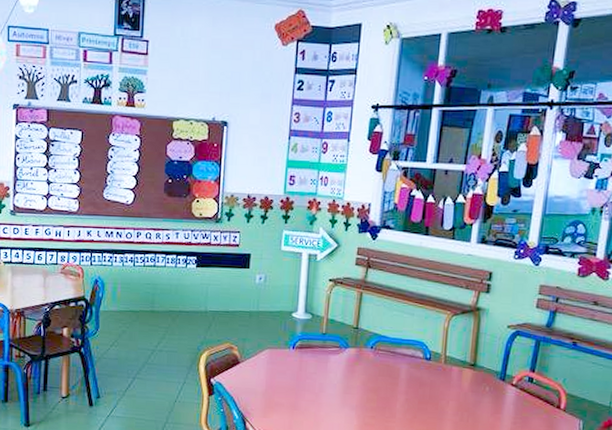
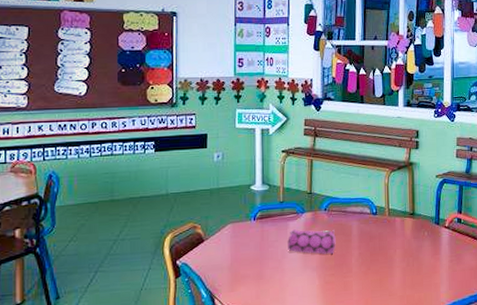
pencil case: none [326,364,381,396] -> present [287,229,336,255]

